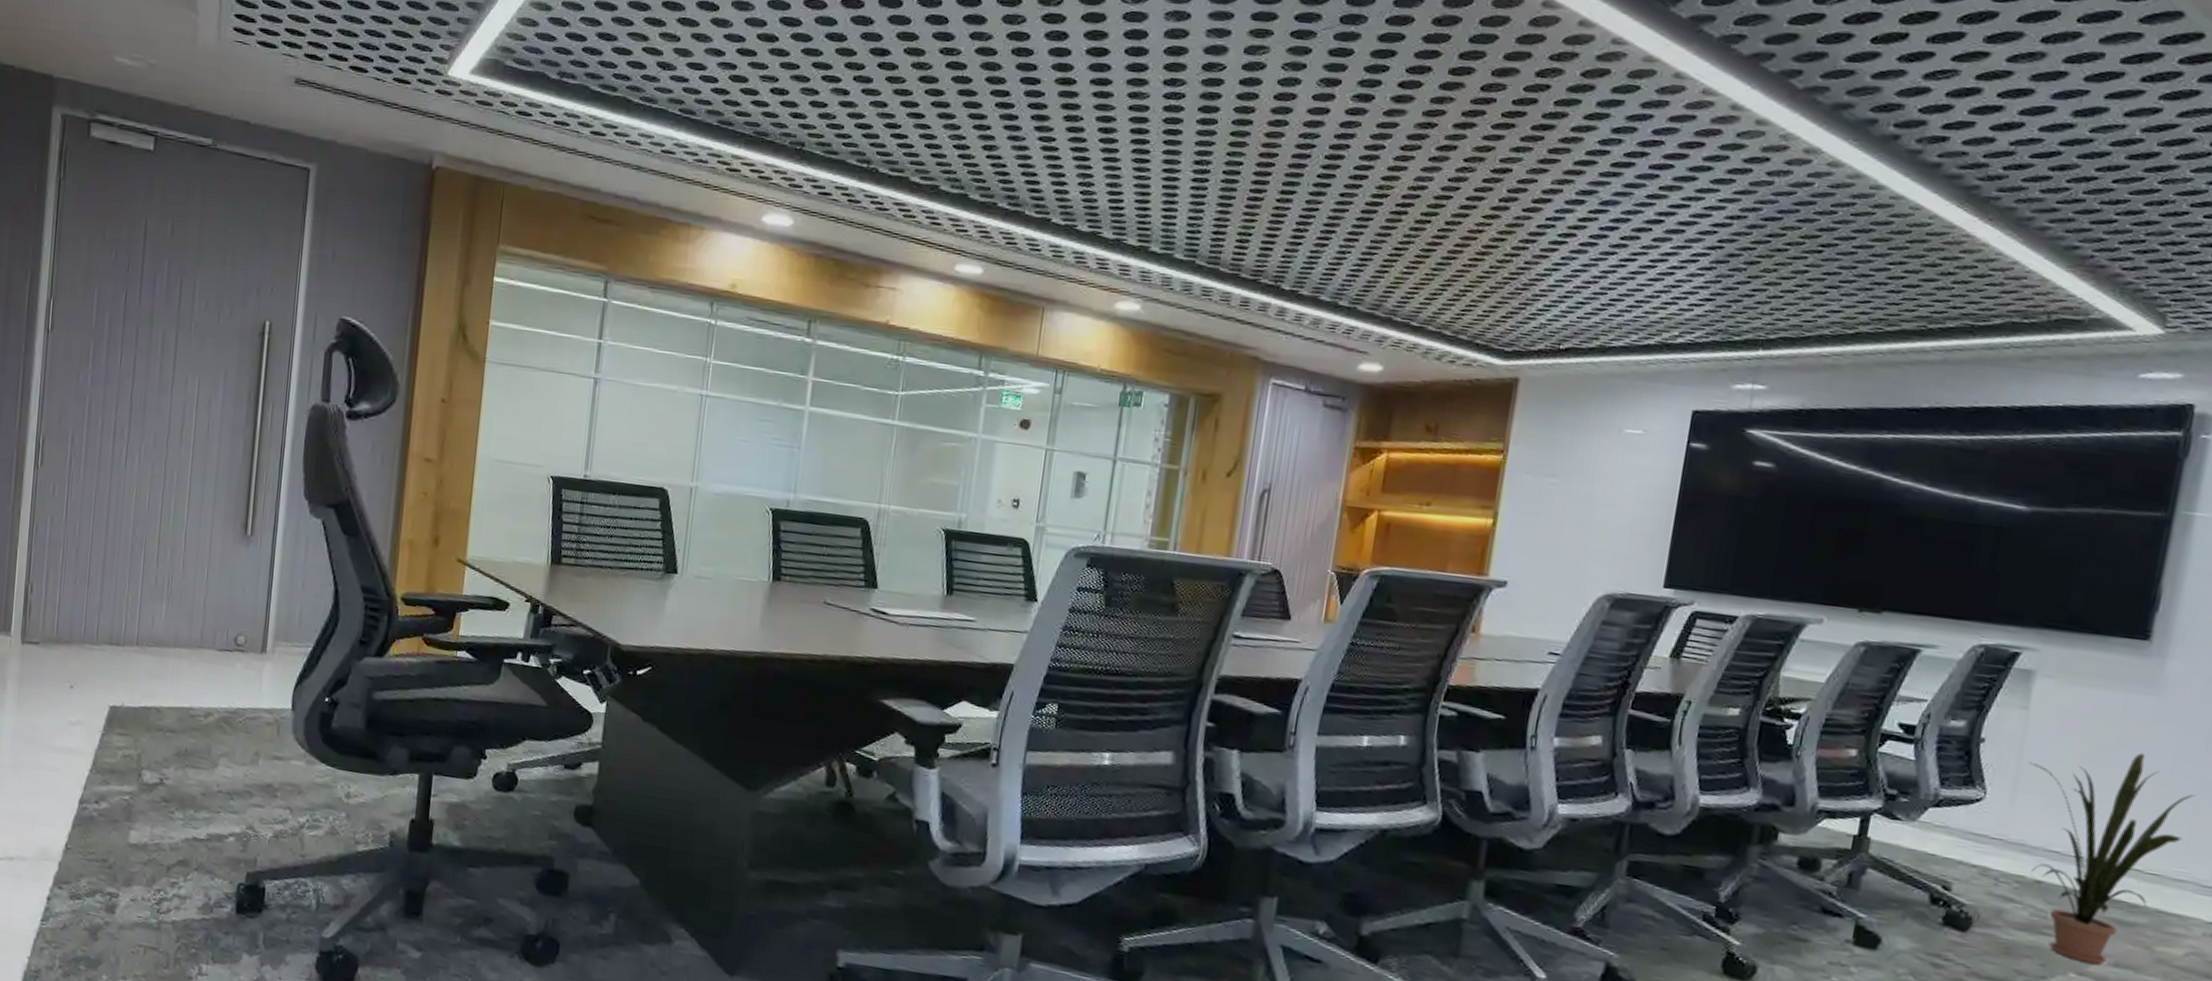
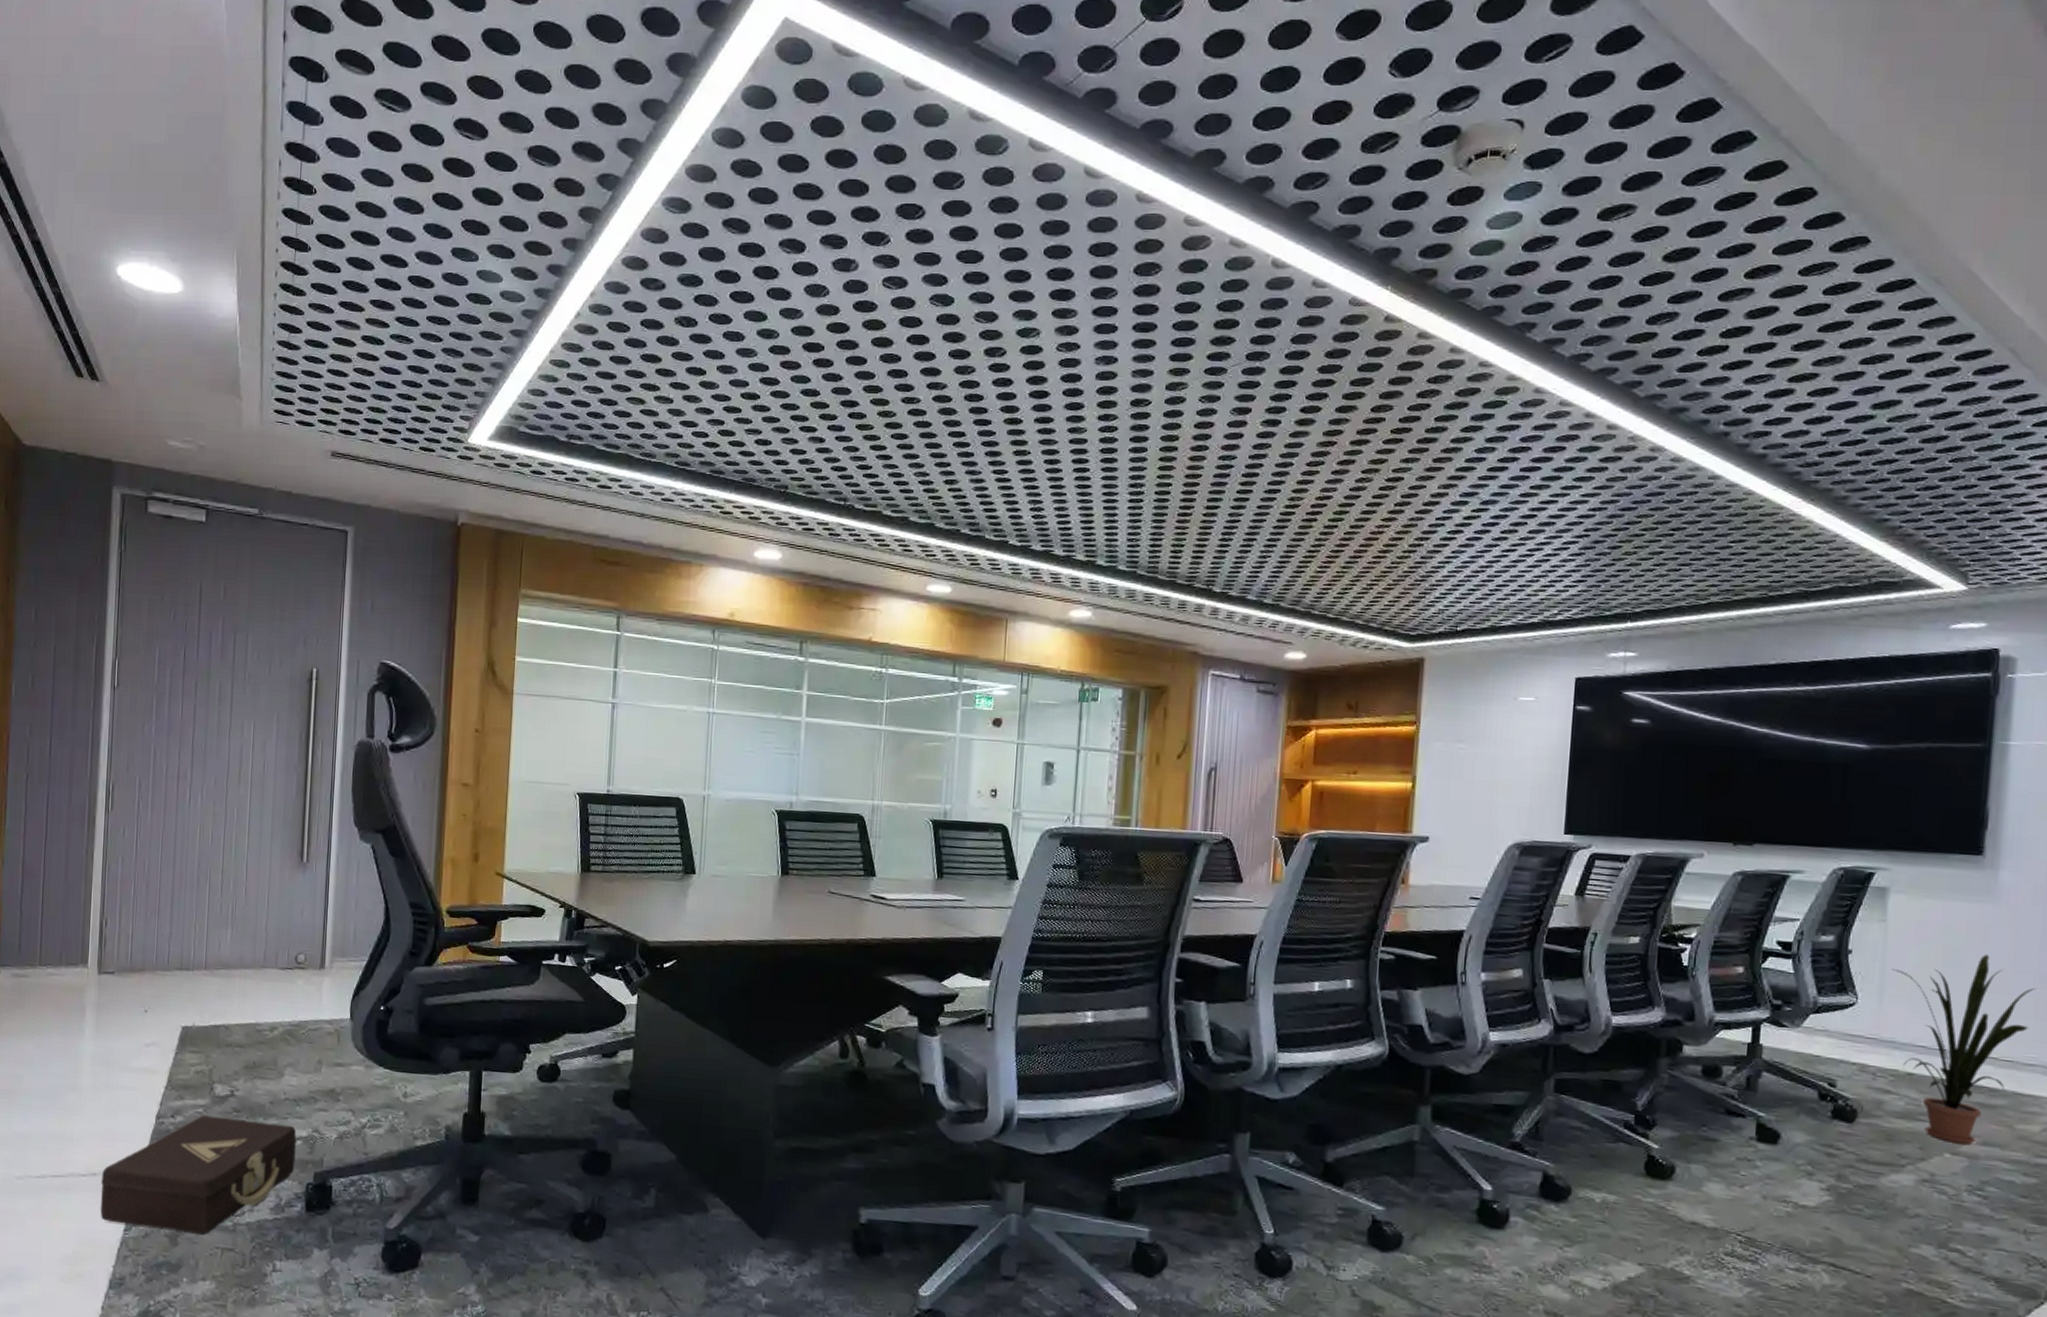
briefcase: none [16,803,229,930] -> present [100,1115,297,1234]

